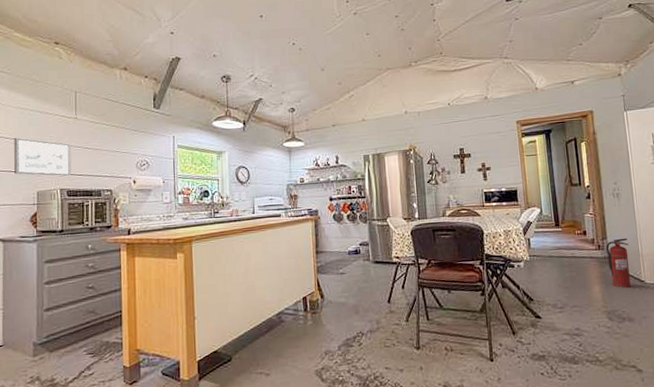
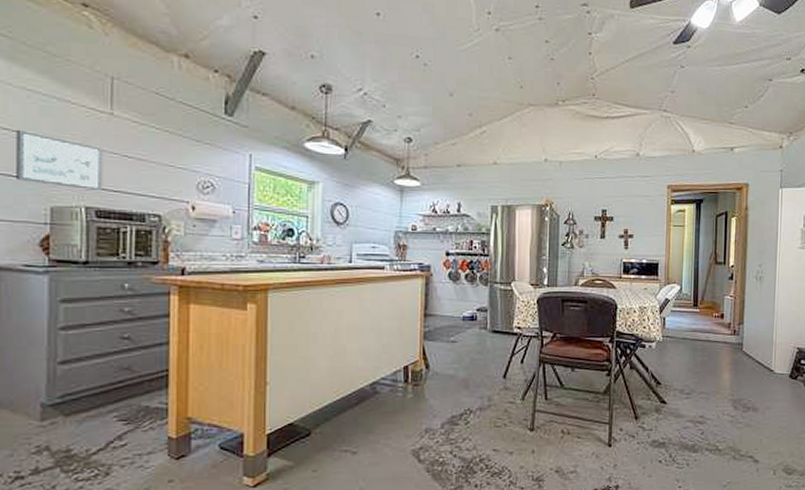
fire extinguisher: present [605,238,631,288] -> none [741,324,764,377]

